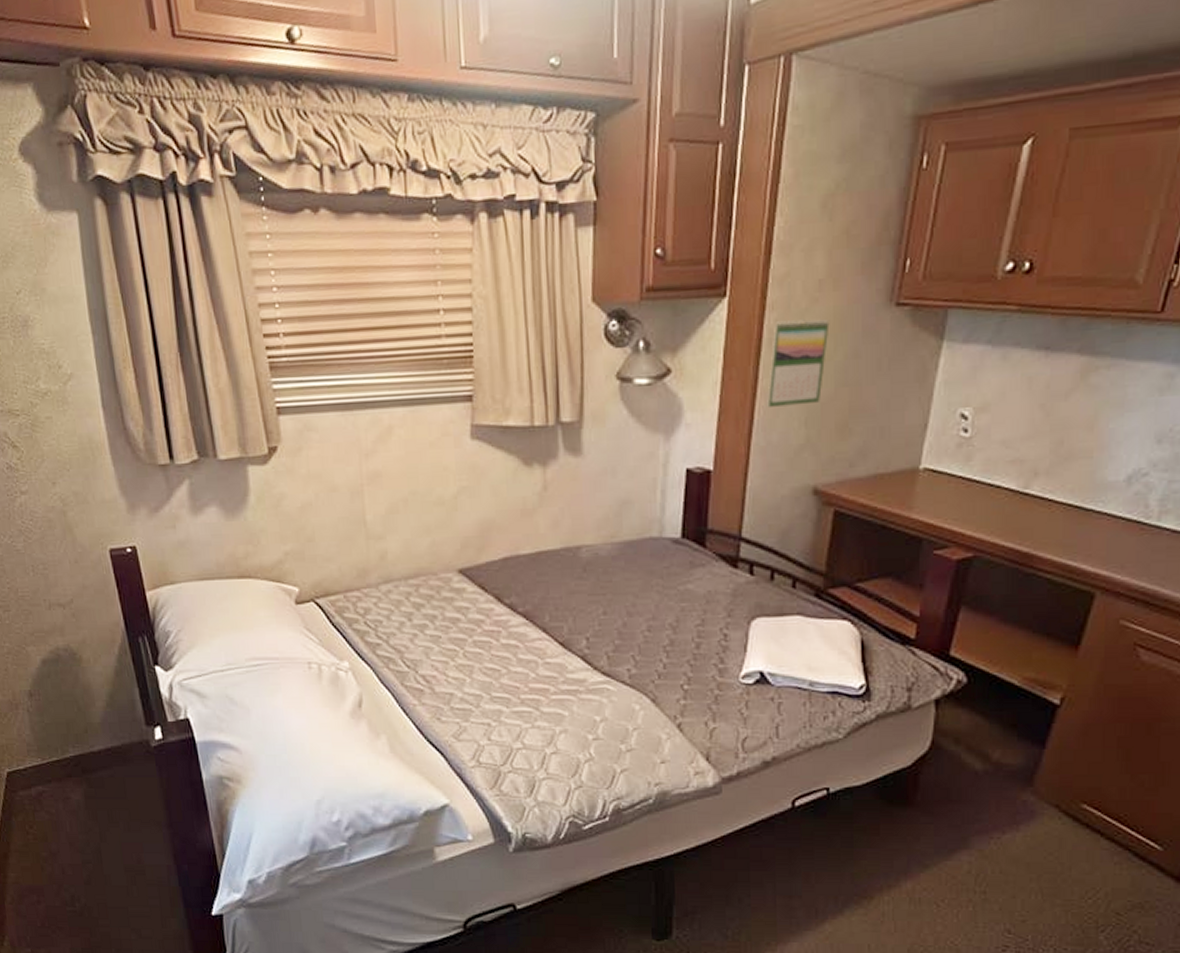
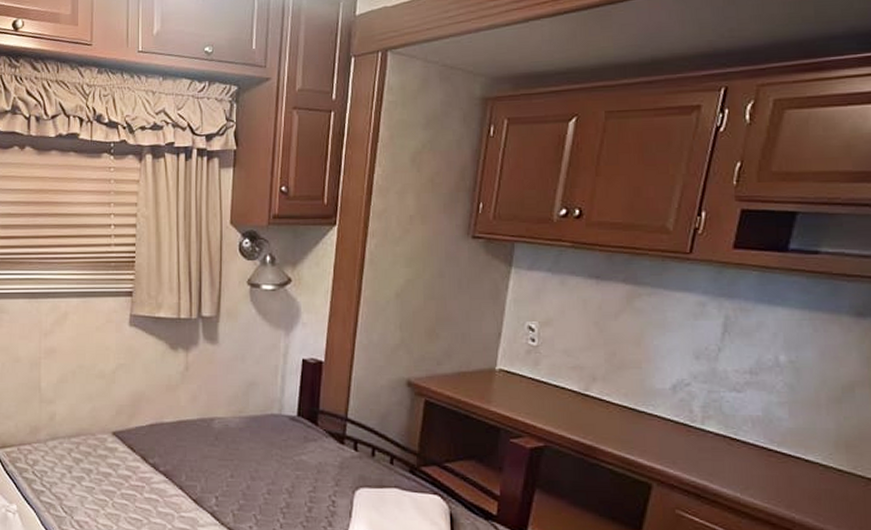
calendar: present [767,318,830,407] -> none [369,244,419,313]

